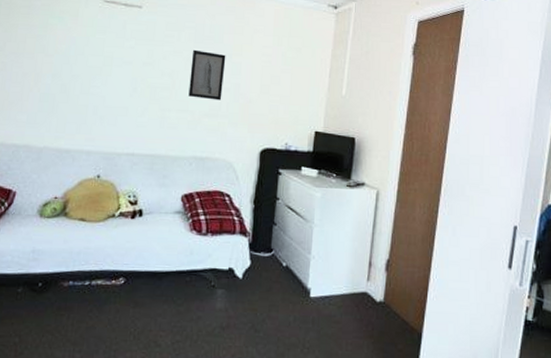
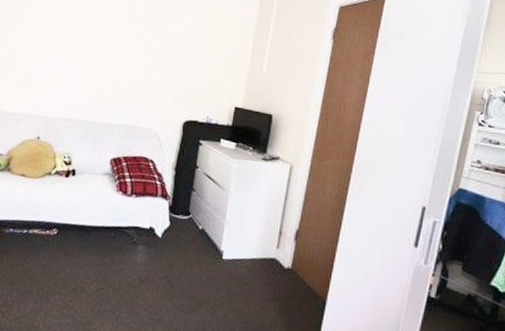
wall art: present [188,49,226,101] -> none [120,27,156,75]

